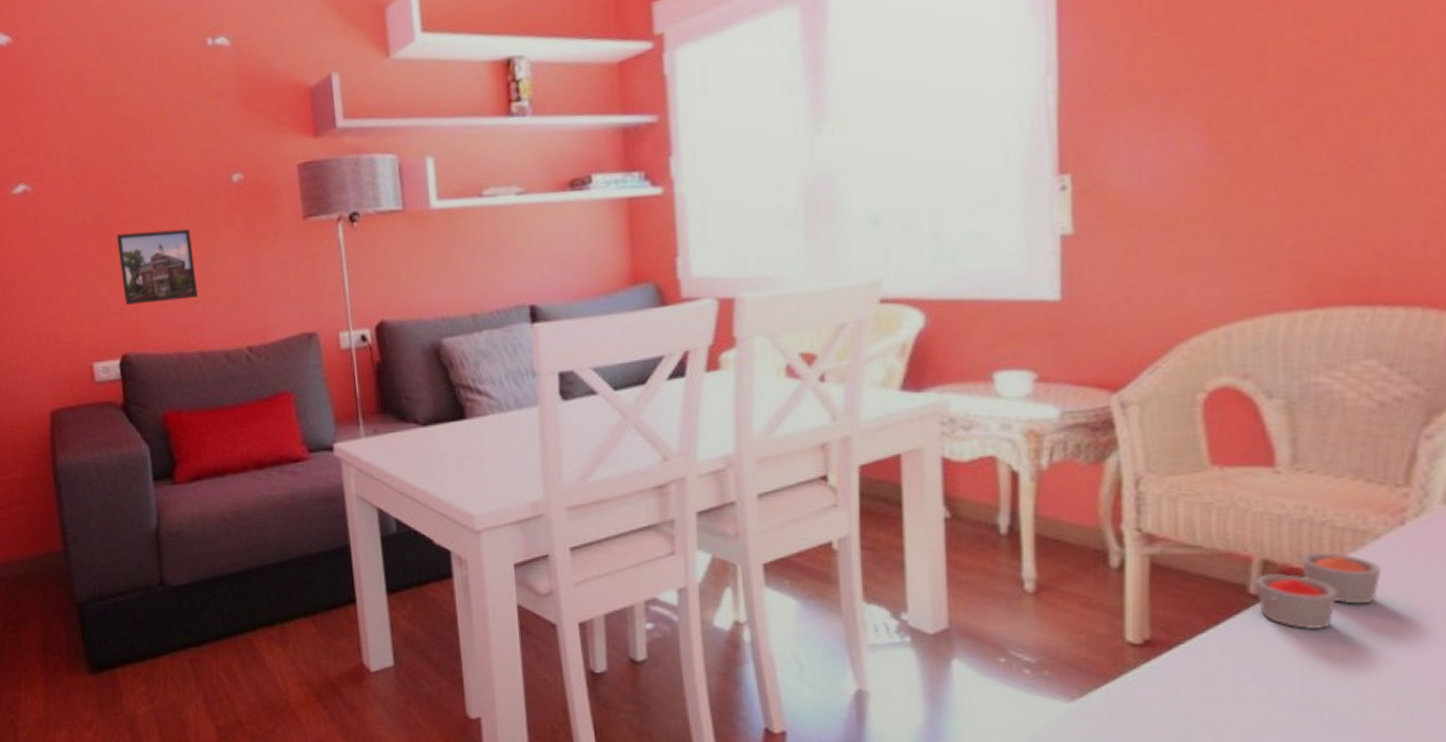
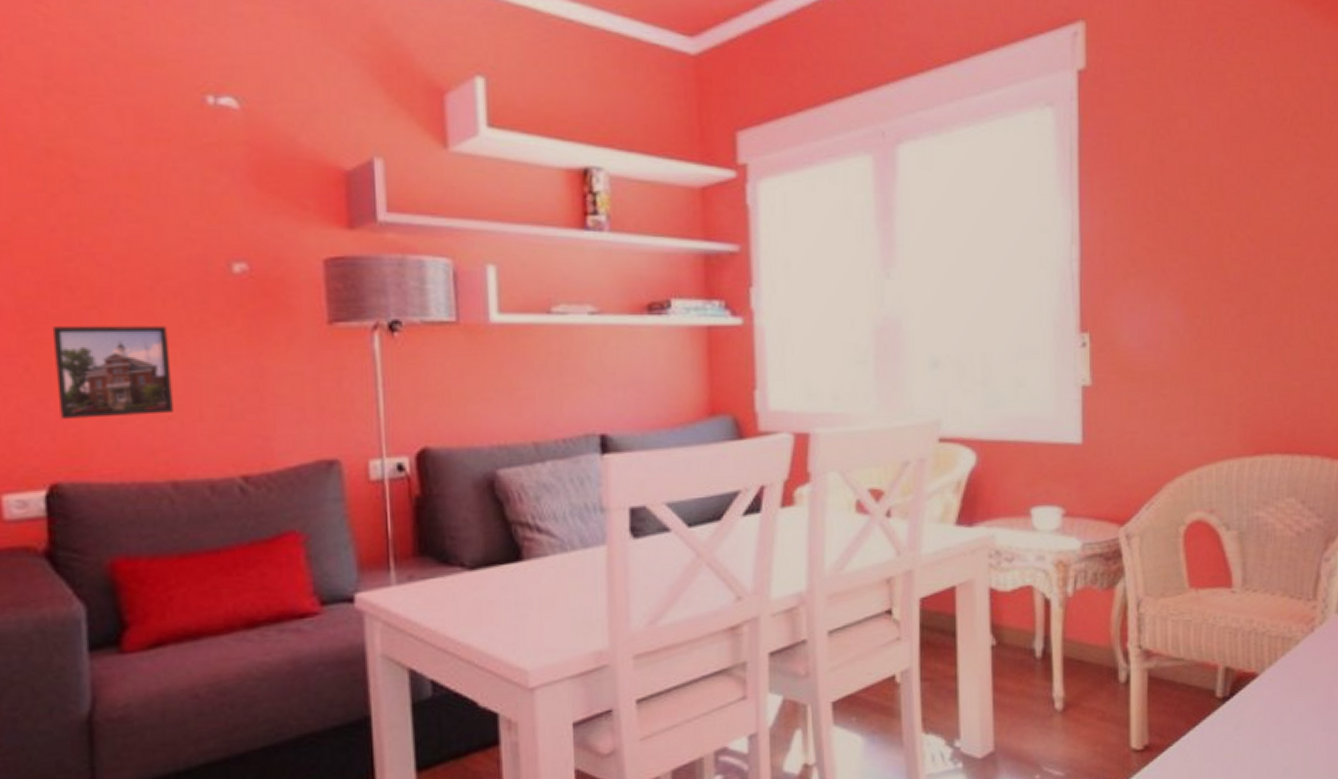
candle: present [1254,551,1382,629] -> none [1219,657,1301,724]

